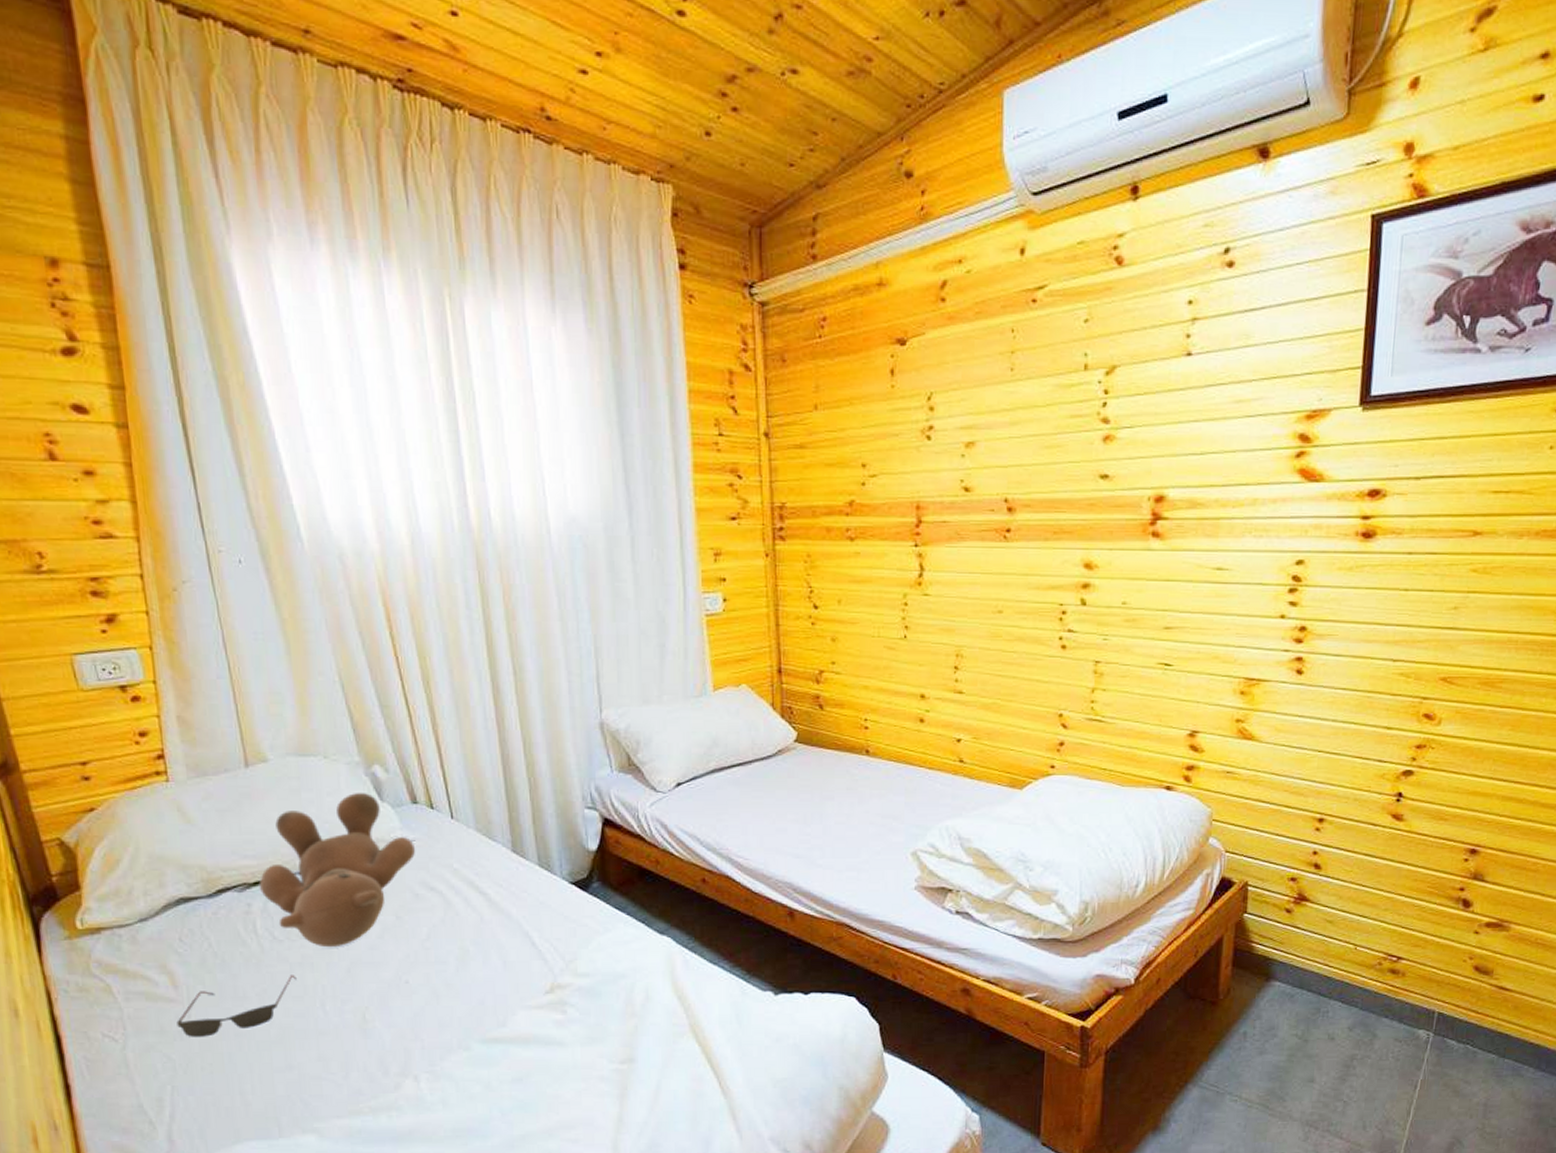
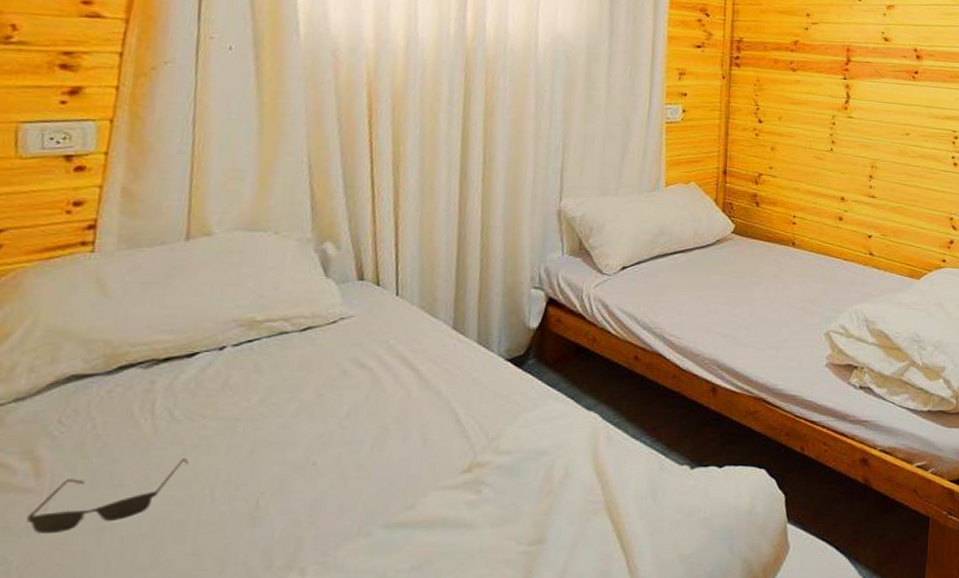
teddy bear: present [260,792,416,948] -> none [170,267,353,428]

